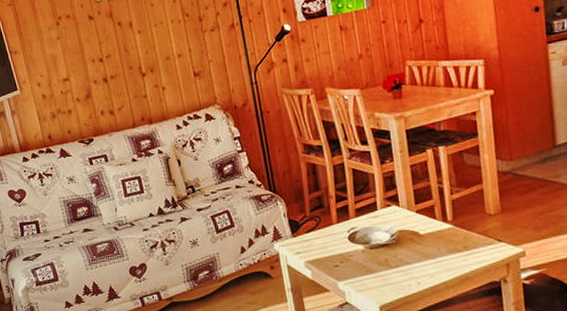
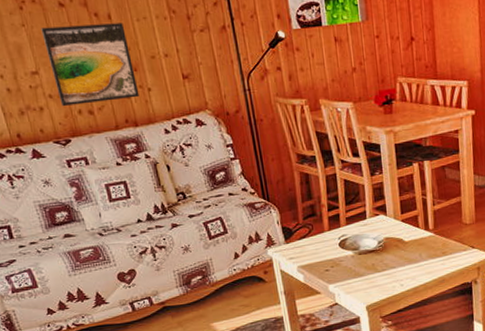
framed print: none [73,29,155,109] -> present [41,23,139,107]

